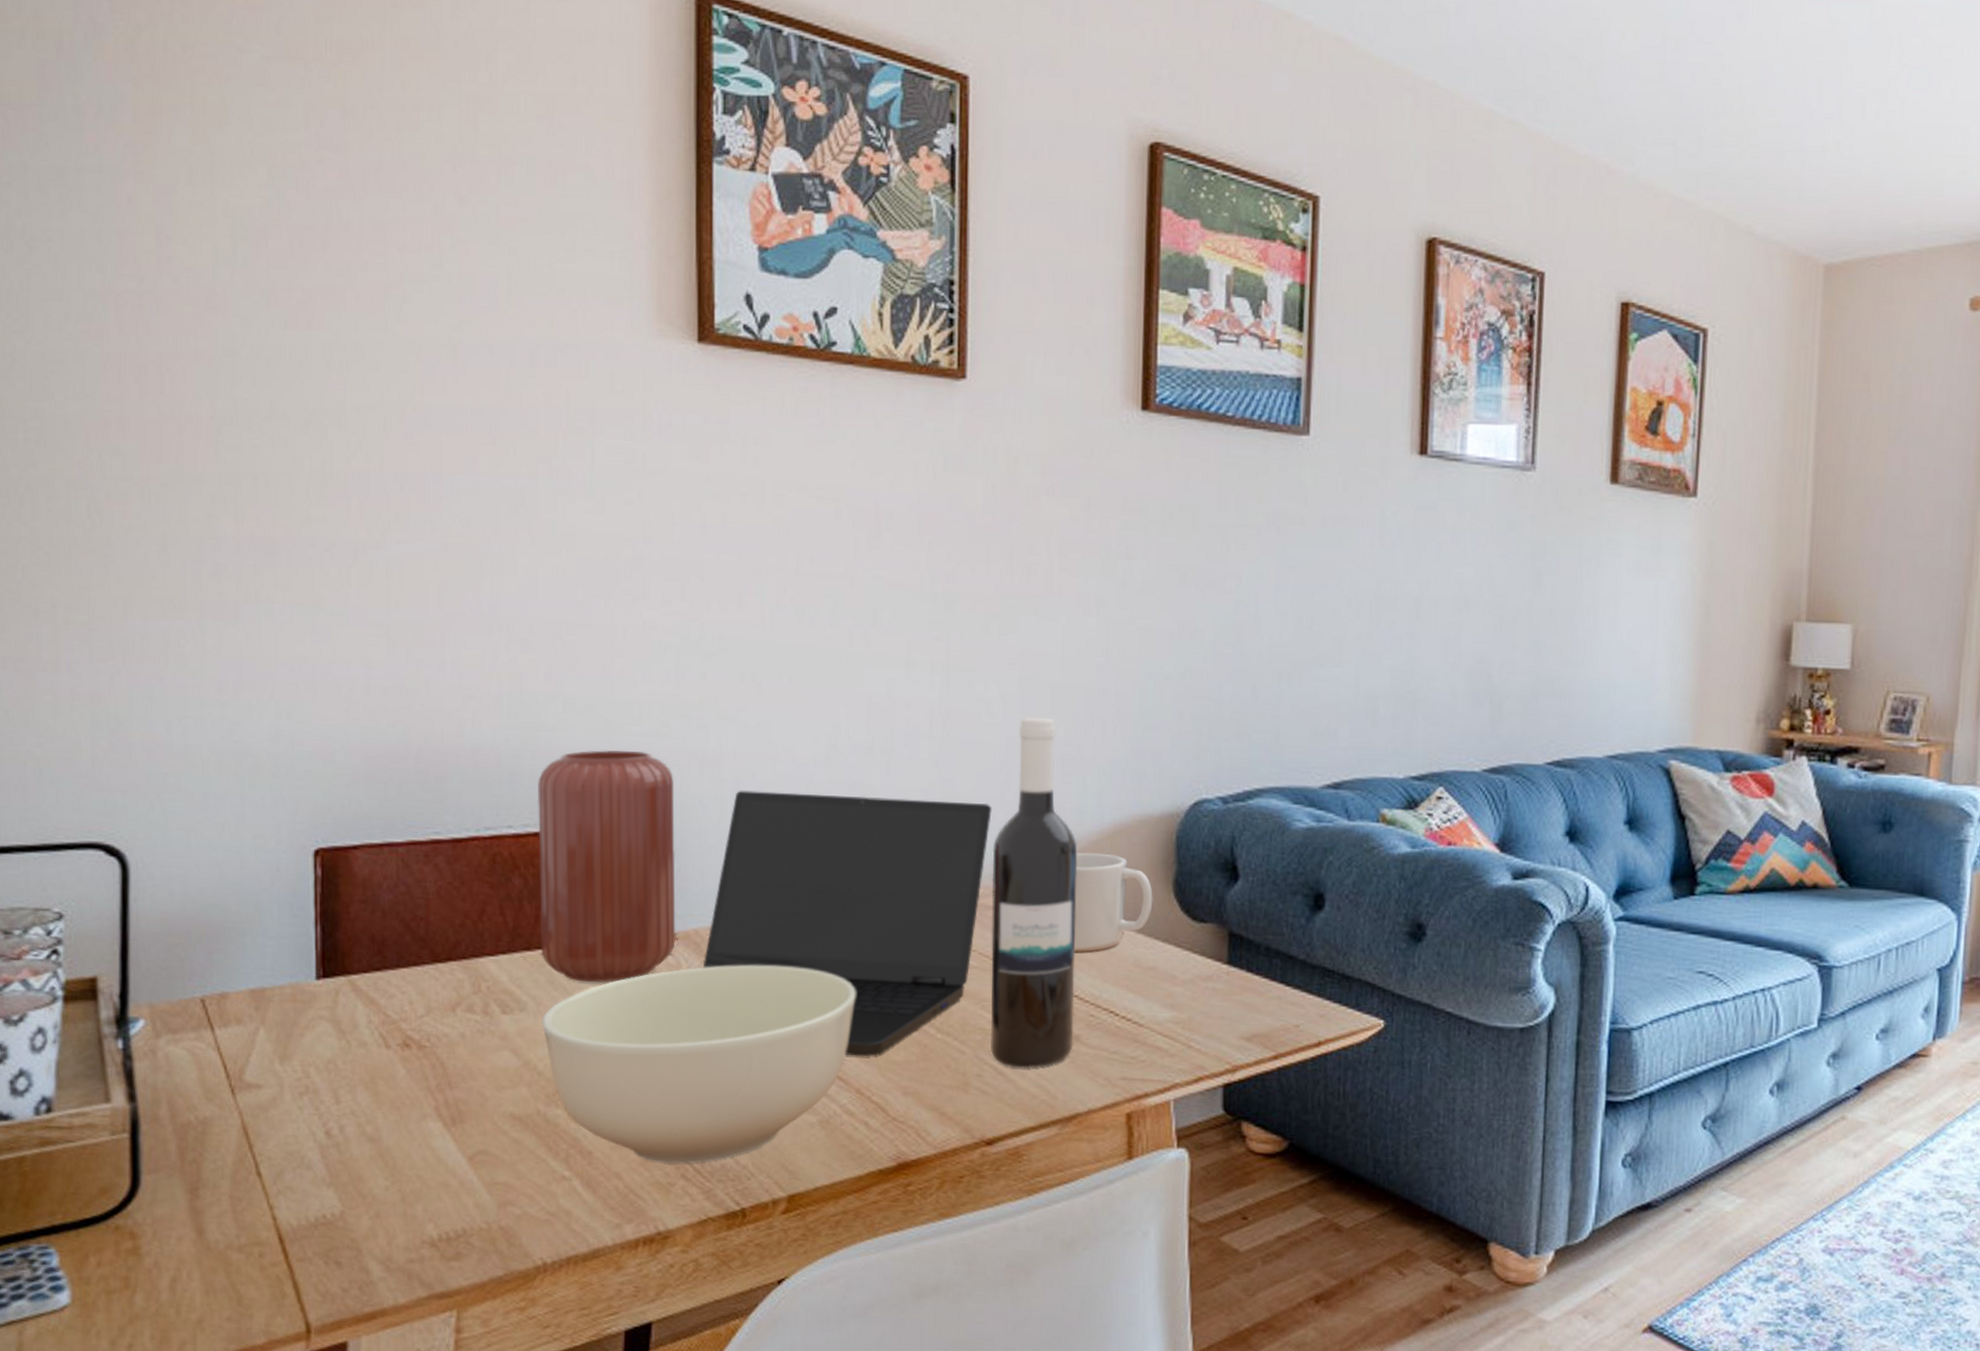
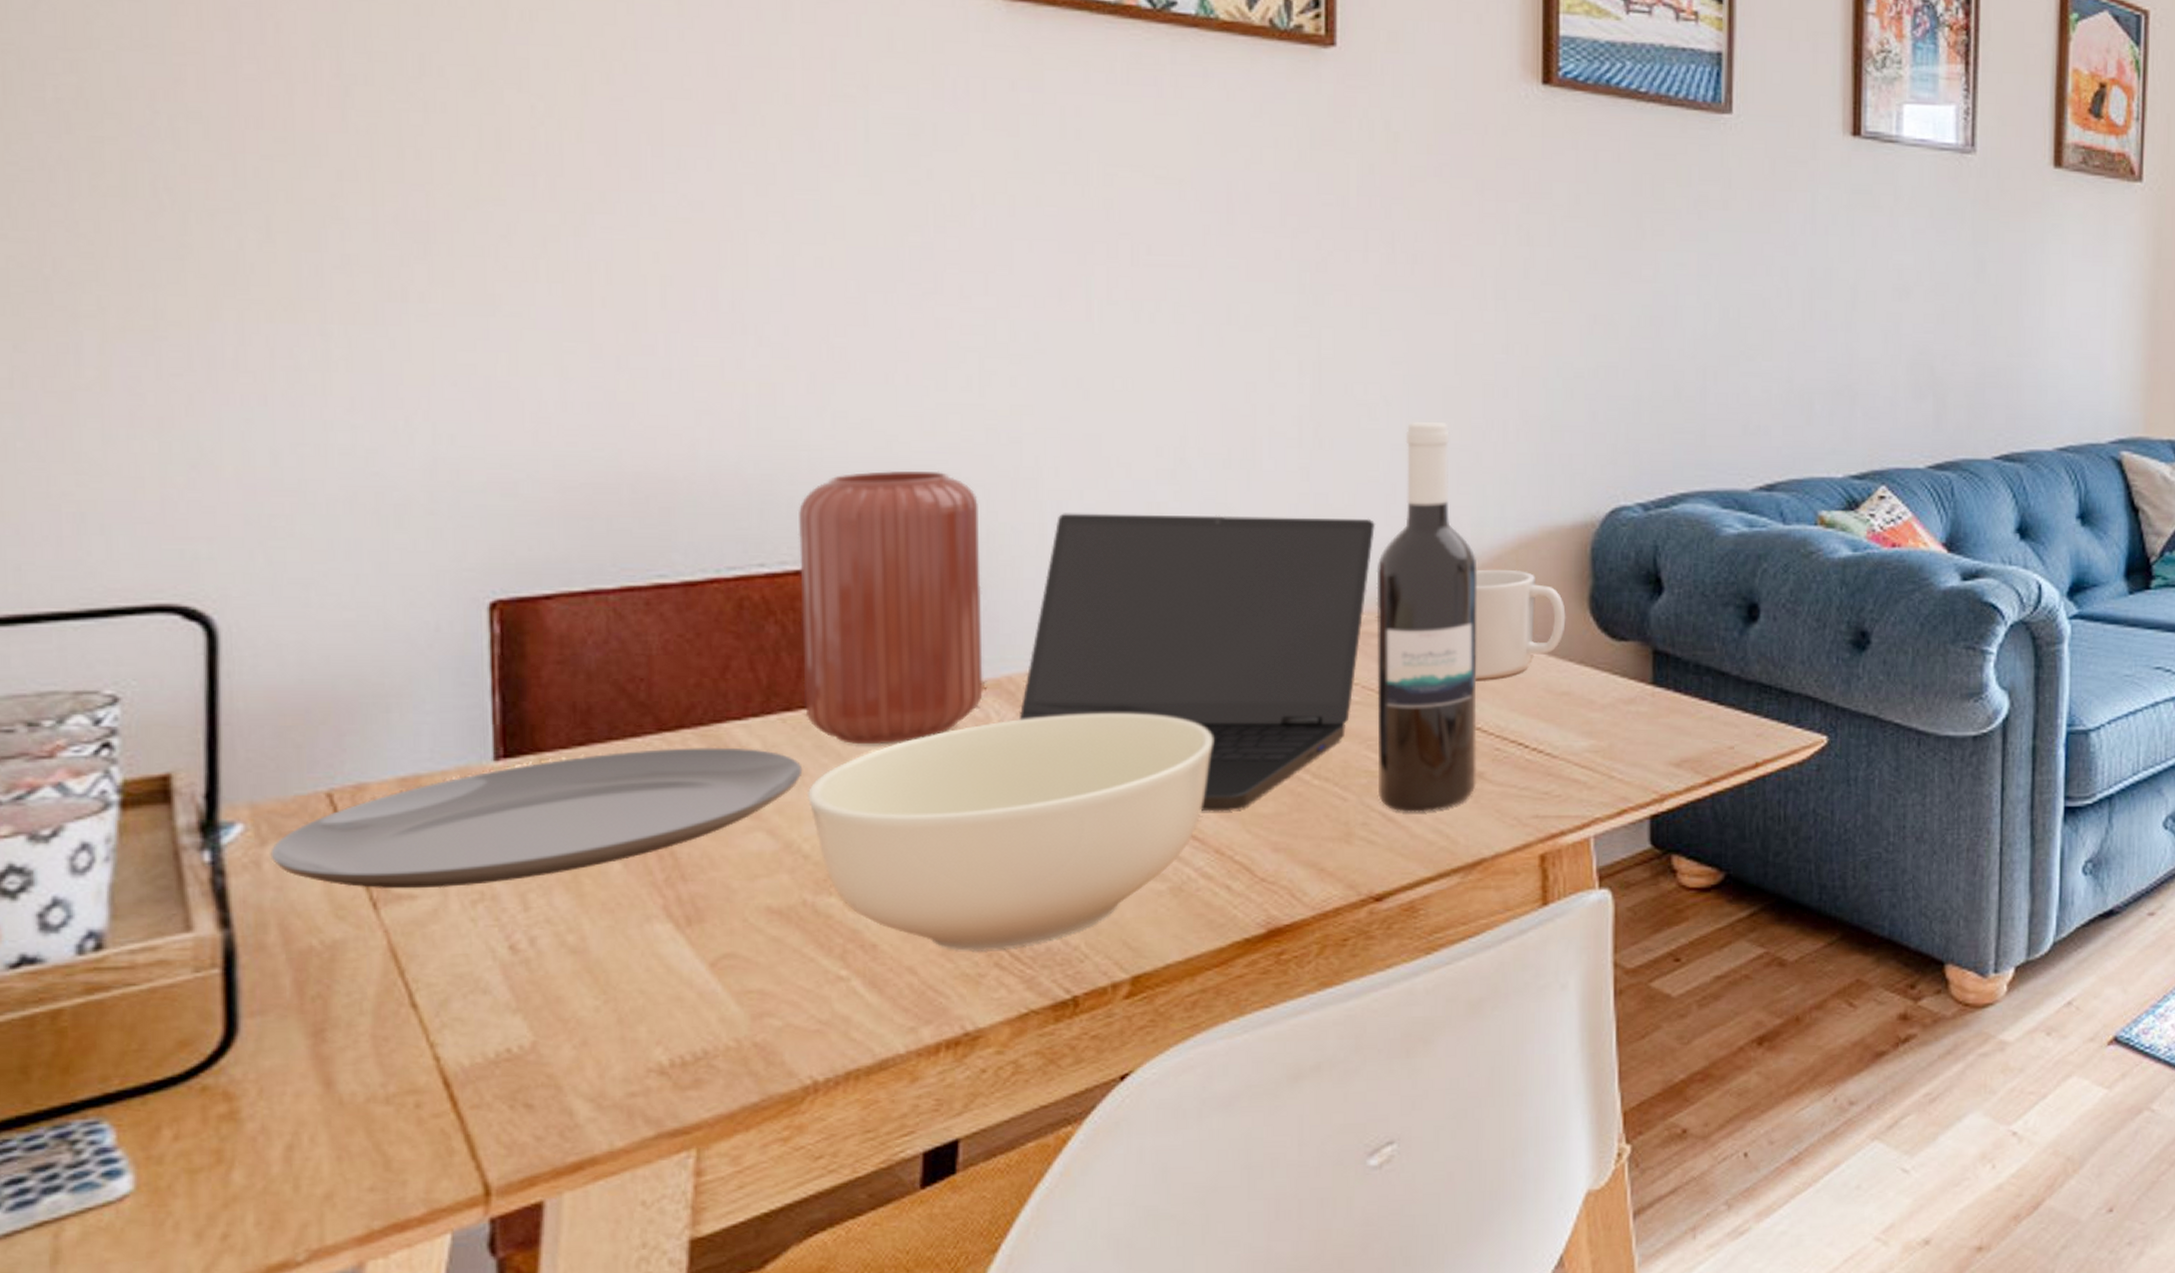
plate: none [162,976,538,1081] -> present [270,747,803,889]

